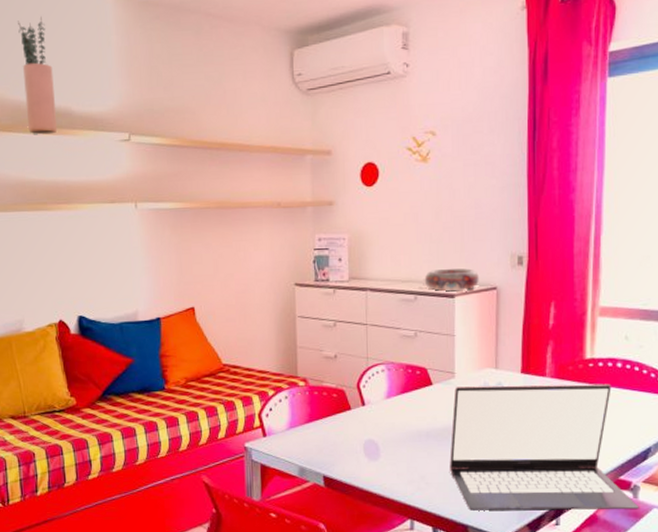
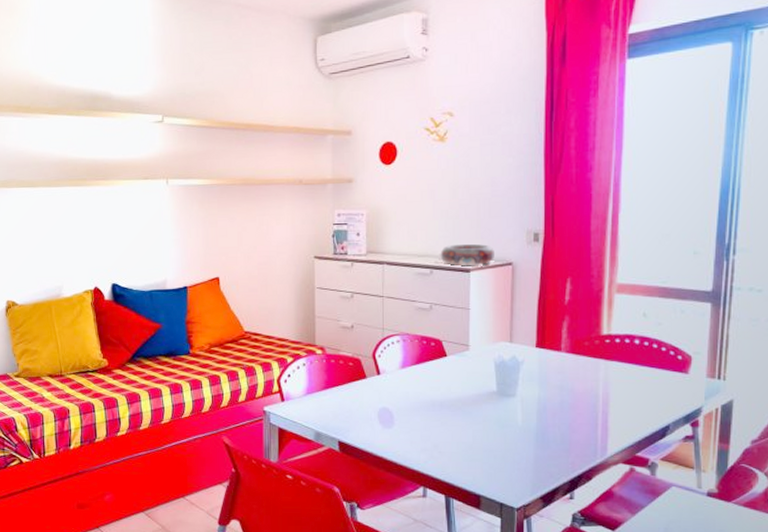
vase: present [18,16,58,135] -> none [65,9,98,117]
laptop: present [450,384,639,511] -> none [463,359,657,487]

